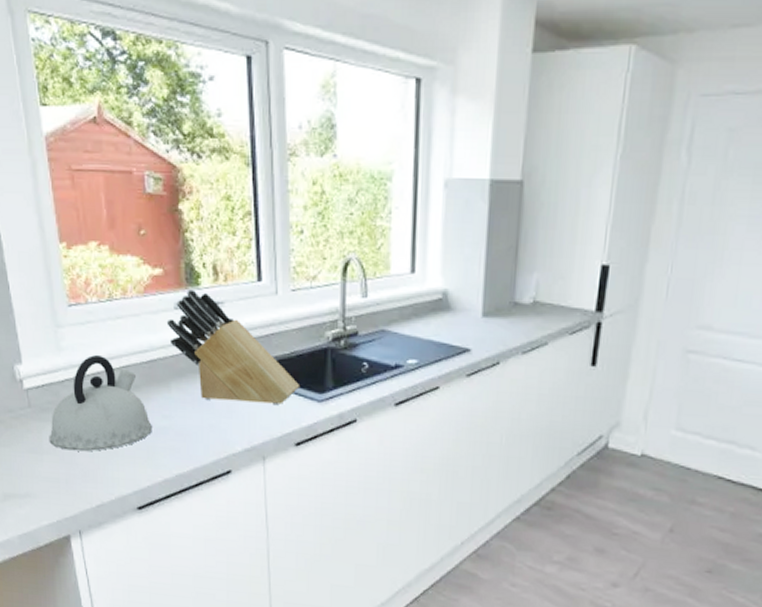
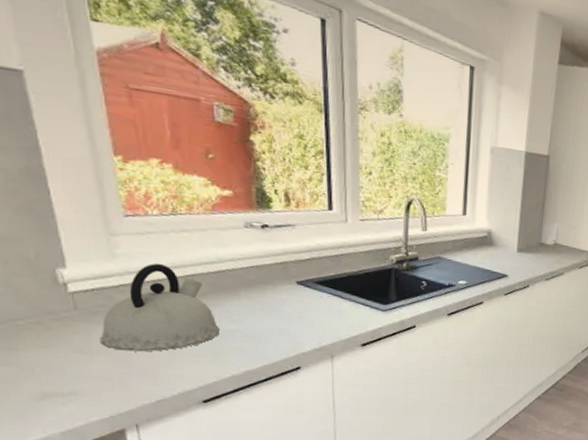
knife block: present [166,289,301,405] -> none [236,211,367,313]

